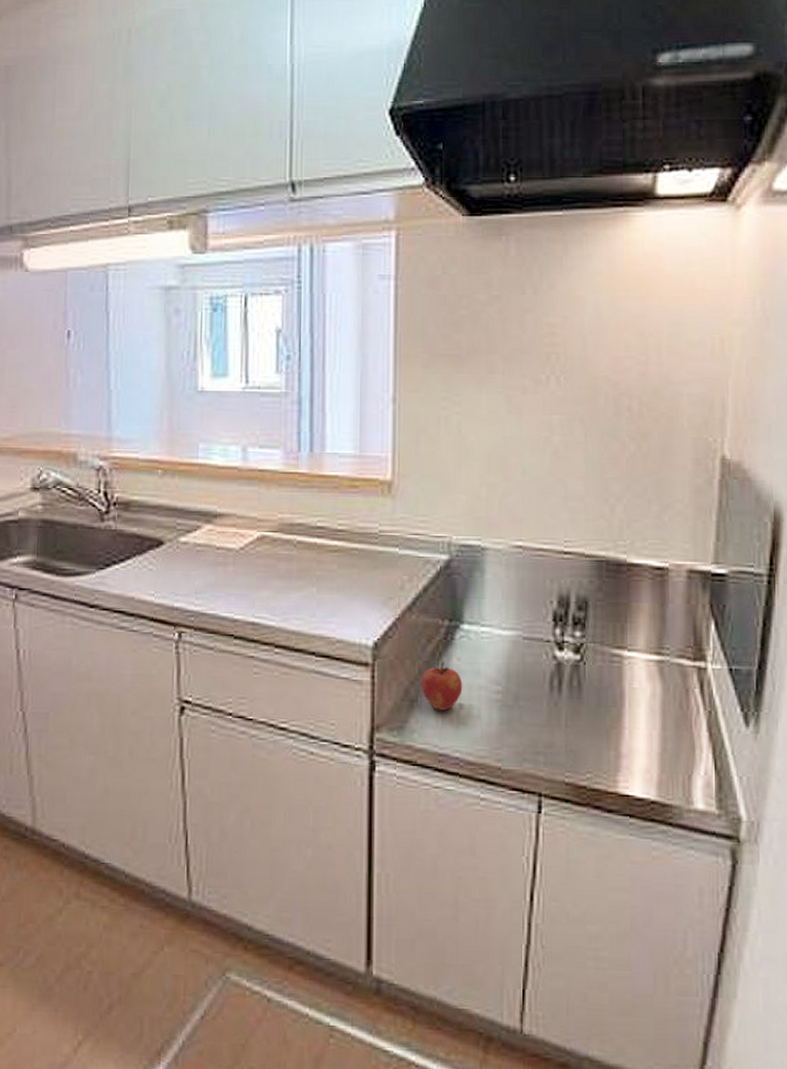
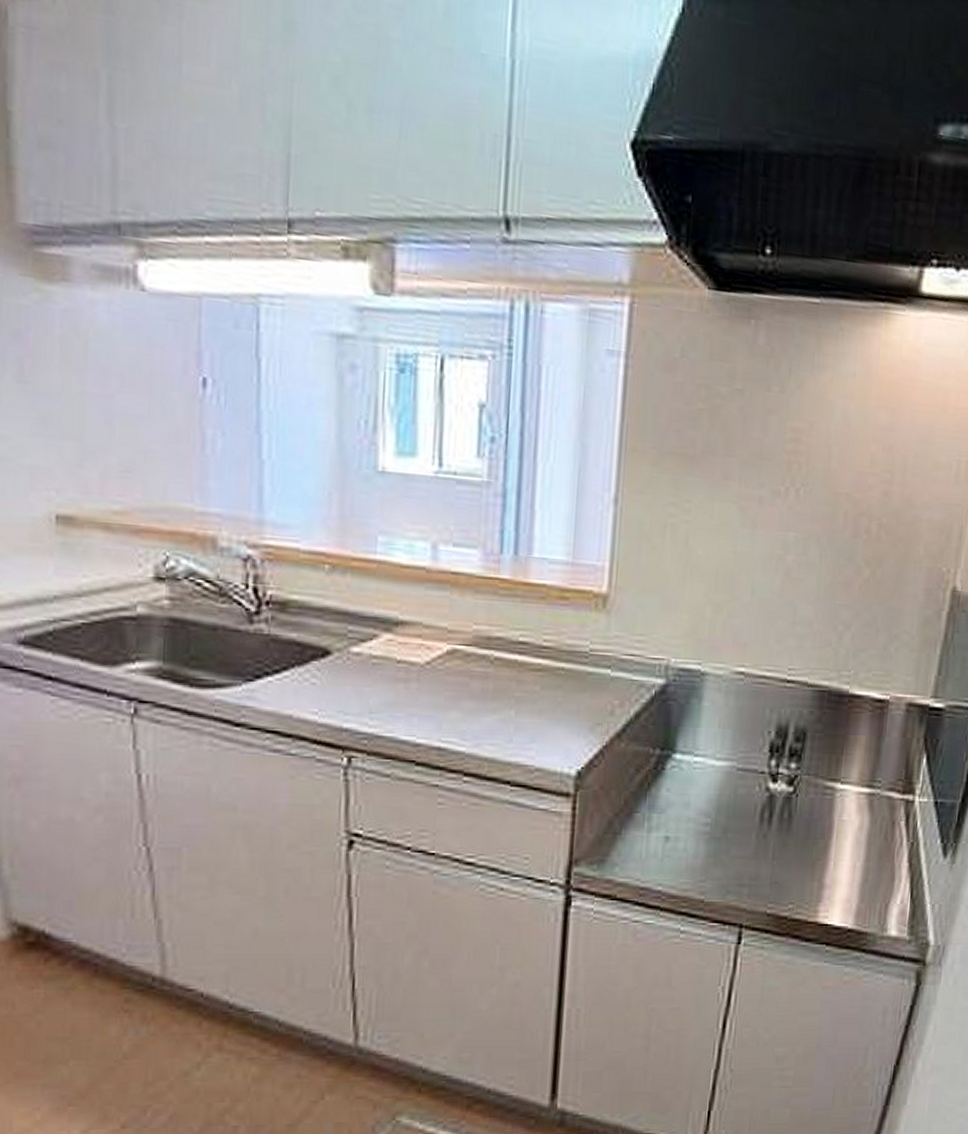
apple: present [420,662,463,711] -> none [625,793,671,843]

